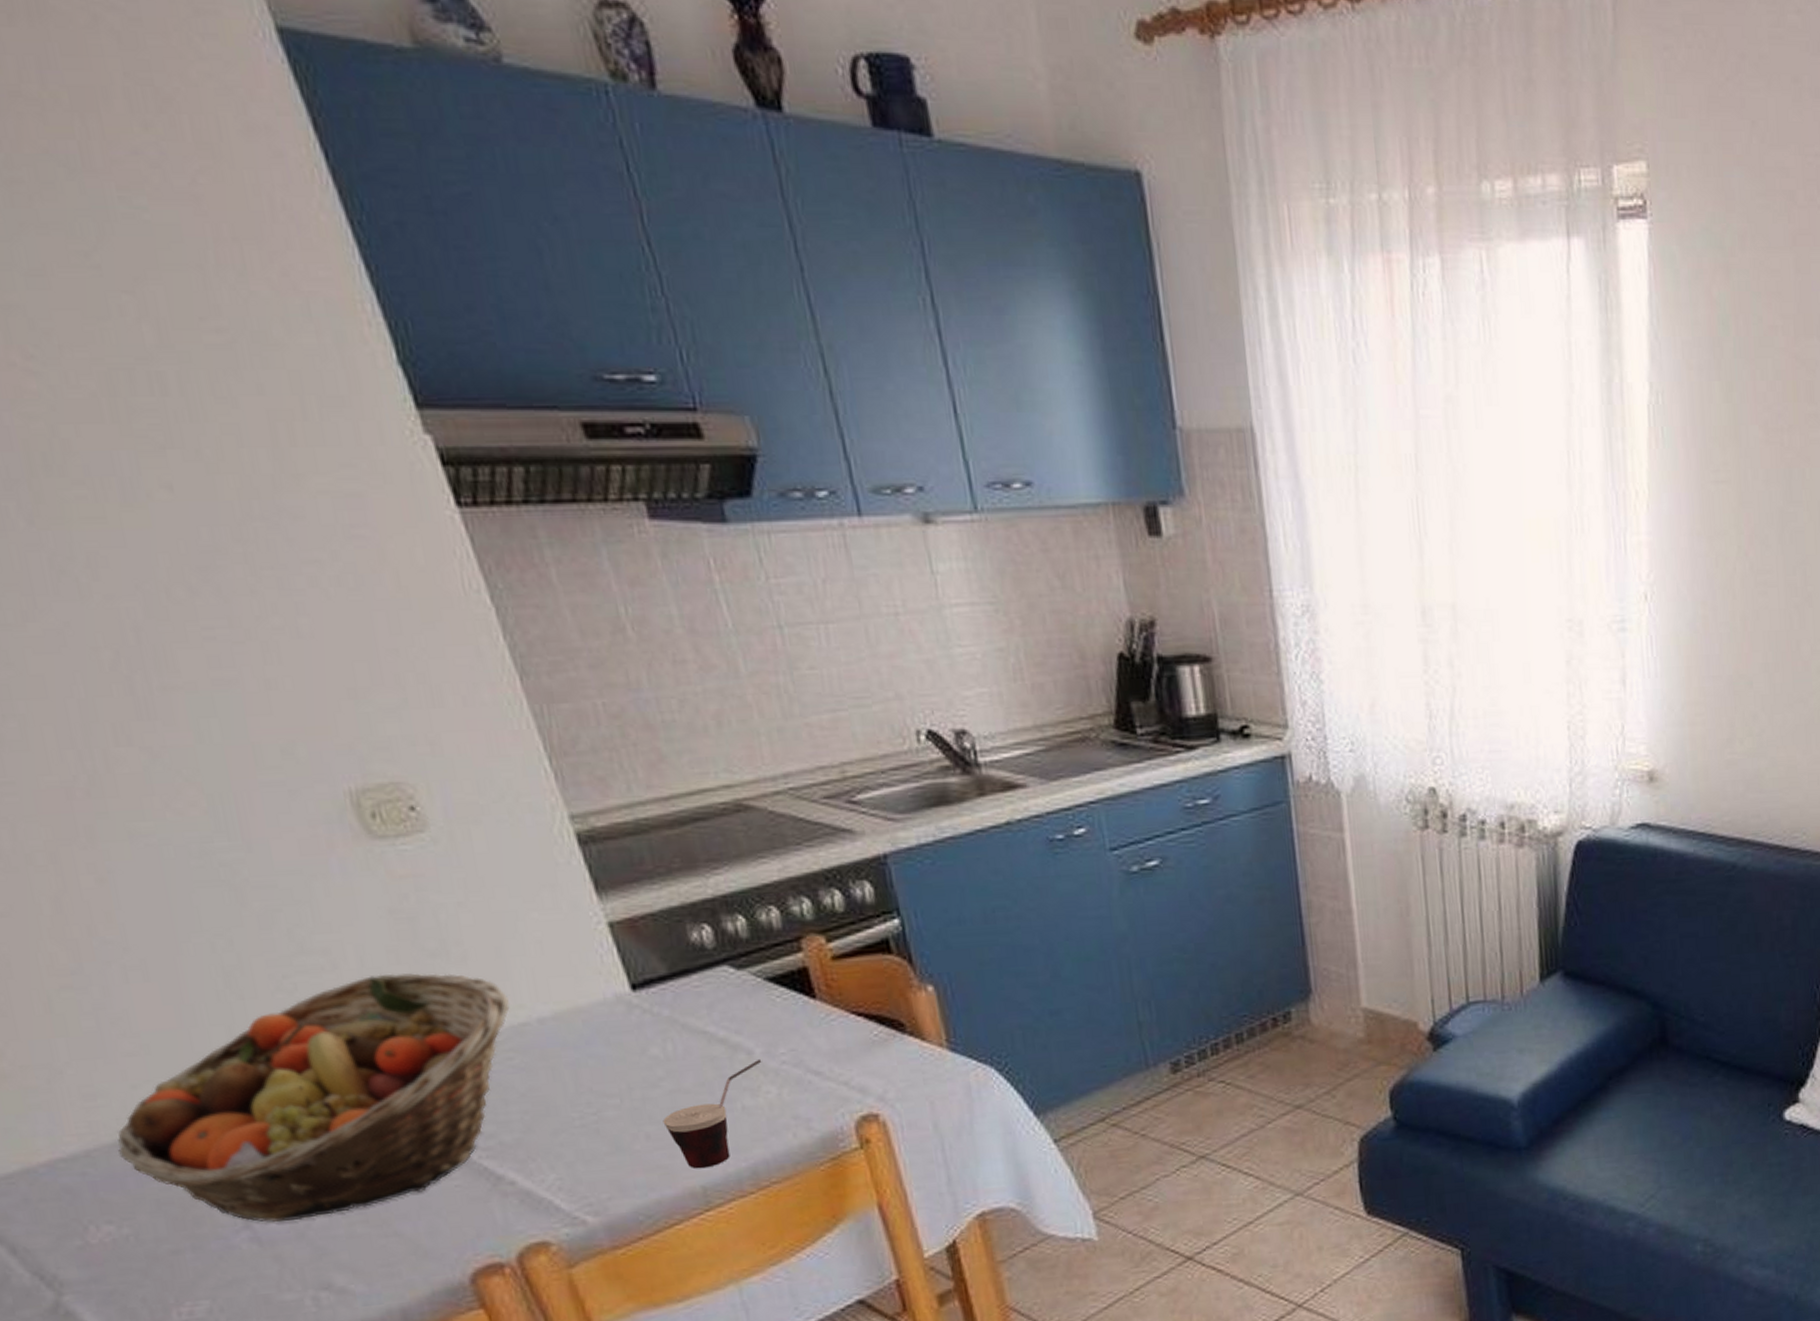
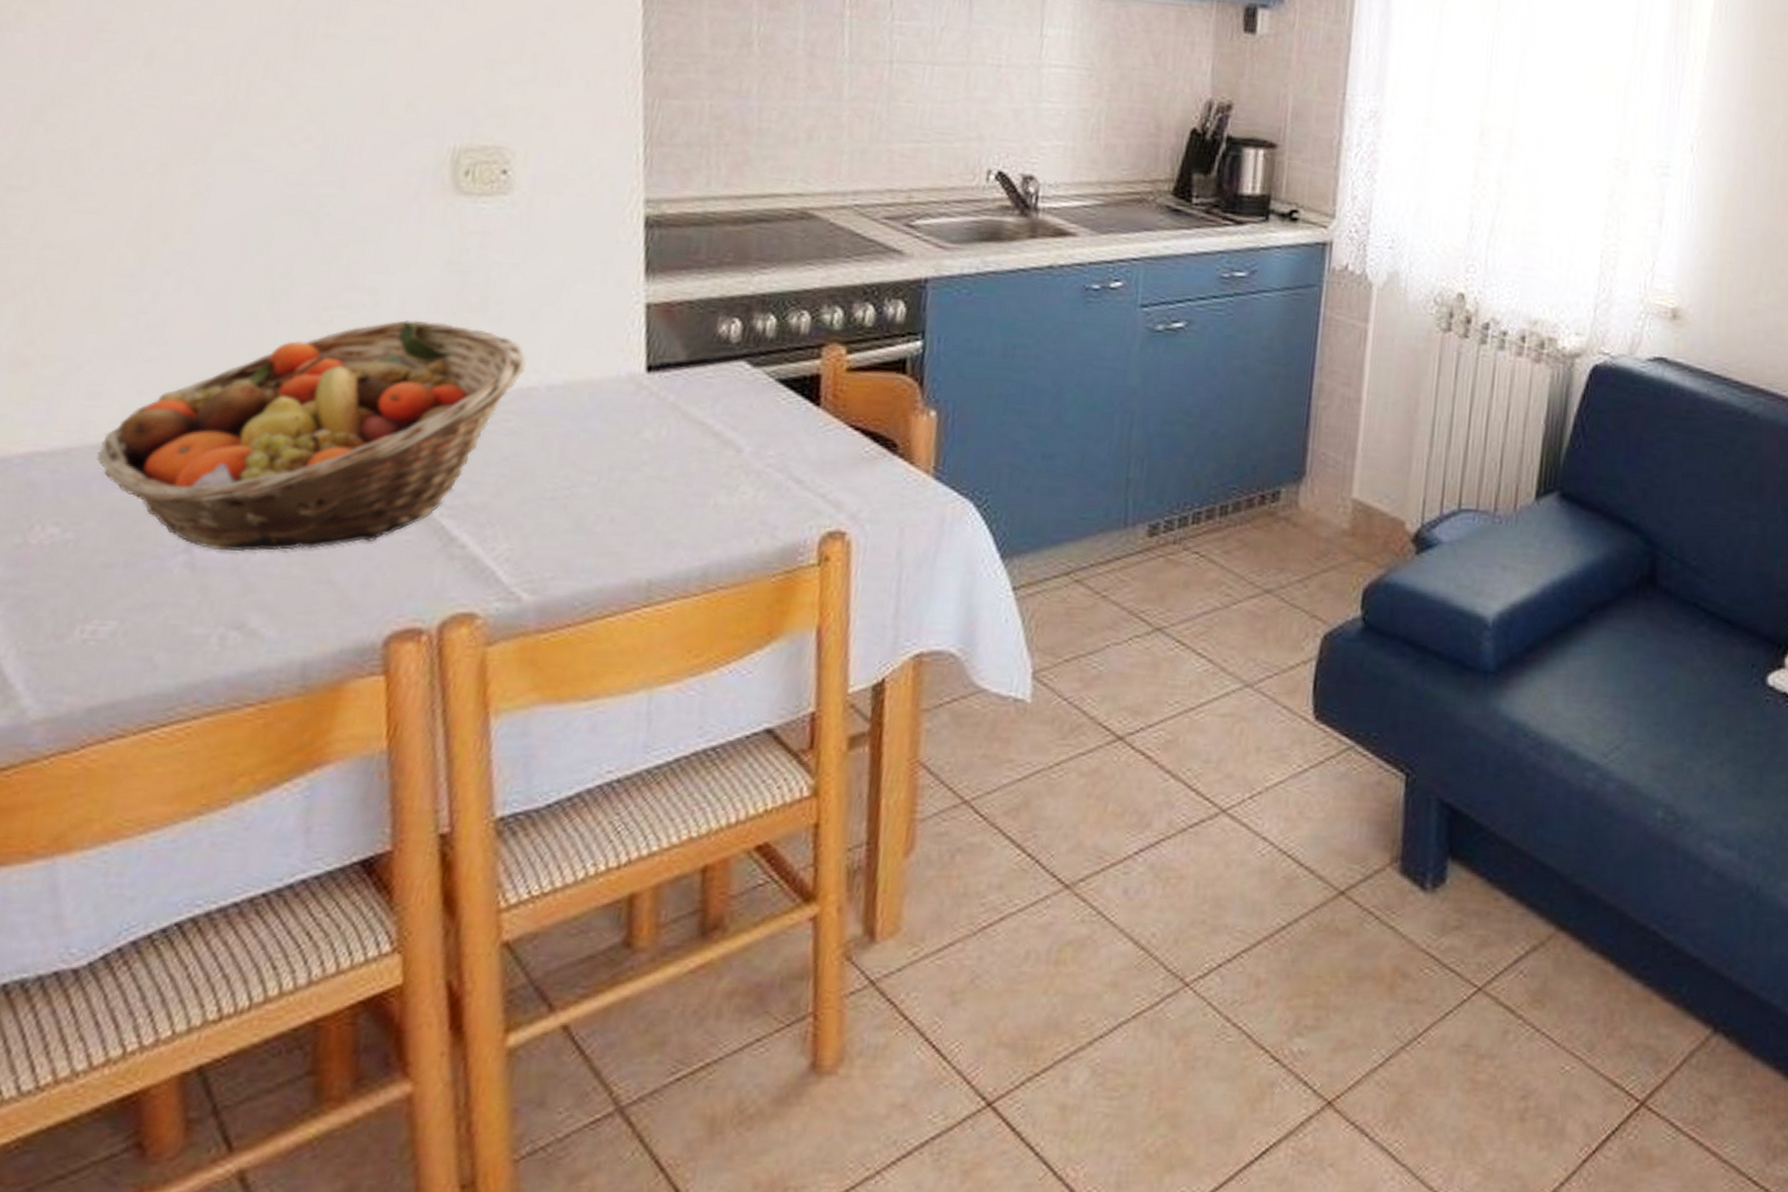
cup: present [663,1058,762,1169] -> none [631,457,749,562]

